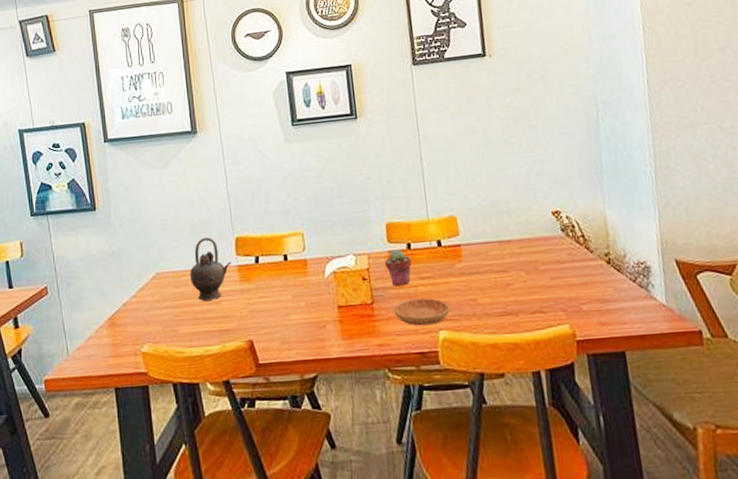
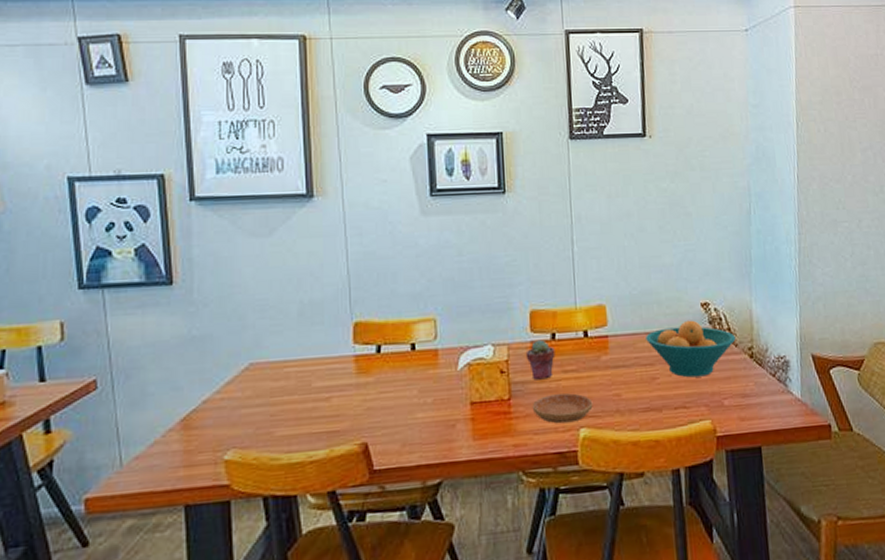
teapot: present [190,236,232,301] -> none [294,320,347,397]
fruit bowl: none [498,228,591,284] -> present [646,320,736,378]

